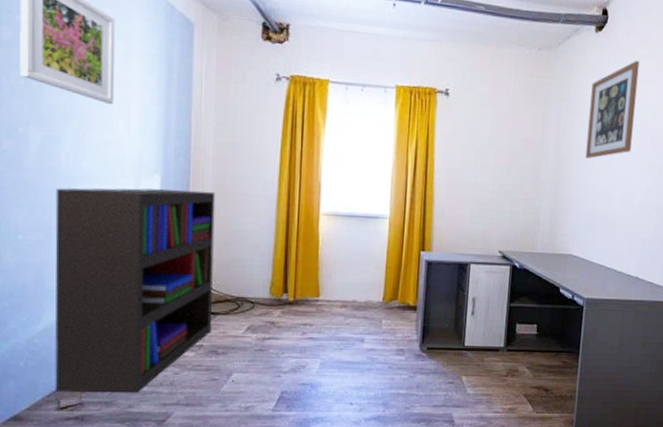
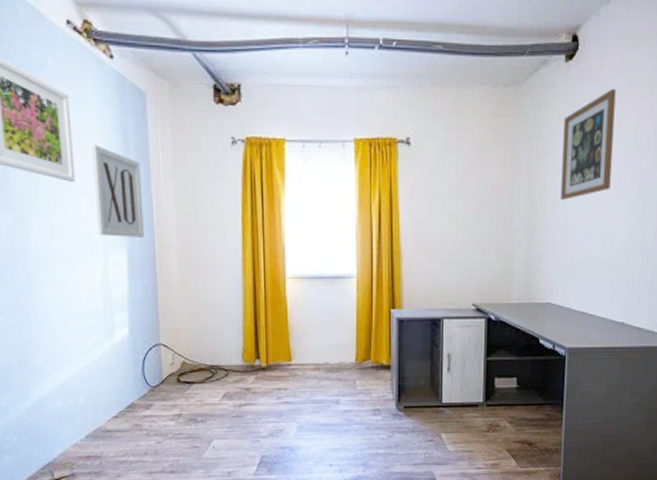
bookshelf: present [55,188,216,393] -> none [29,262,188,464]
wall art: none [131,69,182,164] -> present [91,145,144,237]

